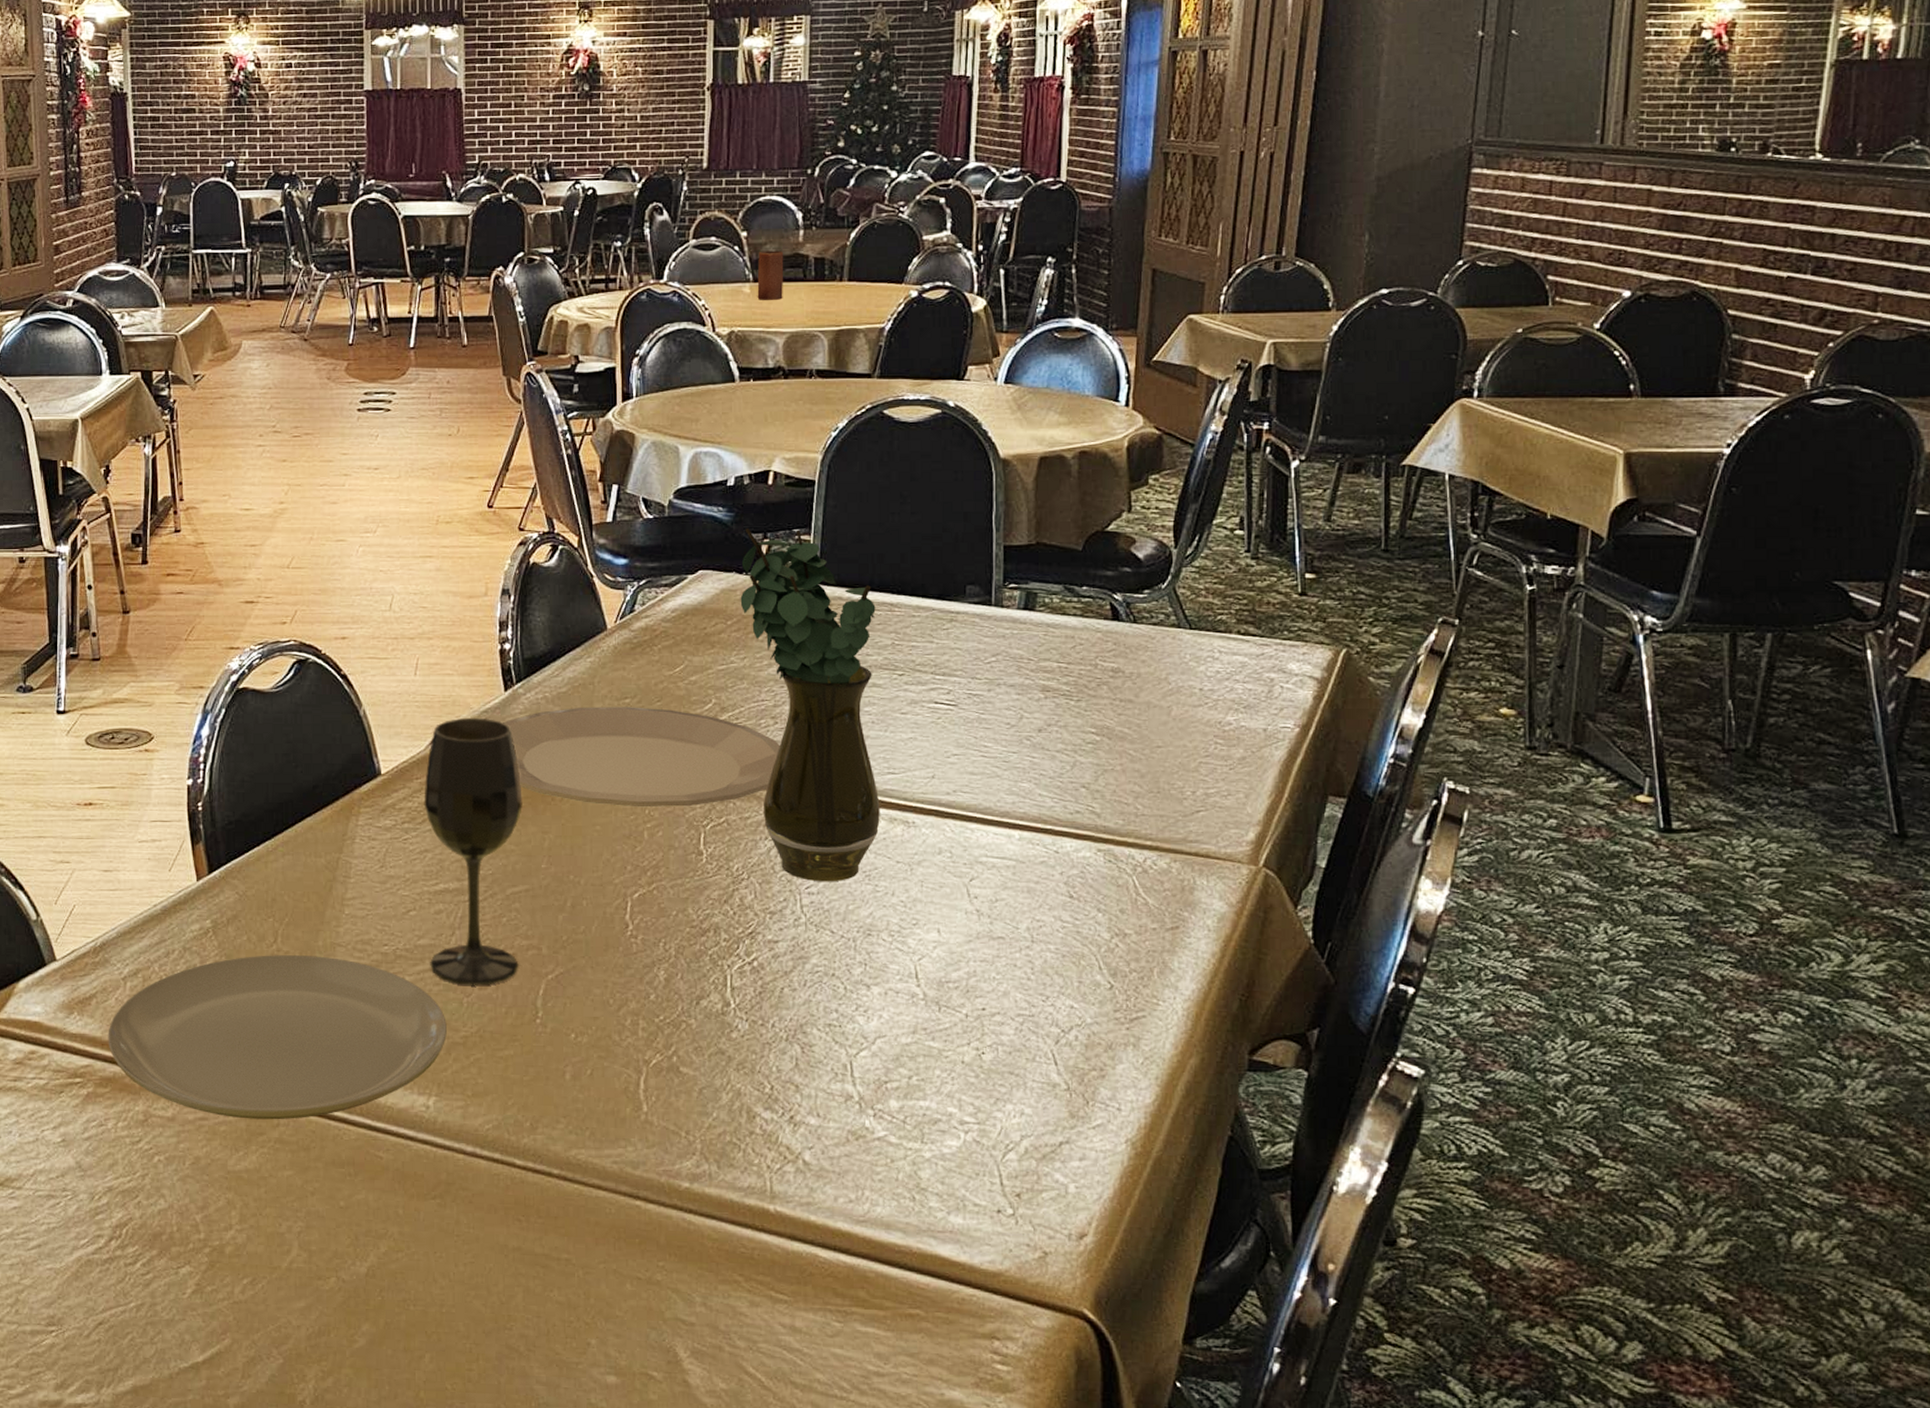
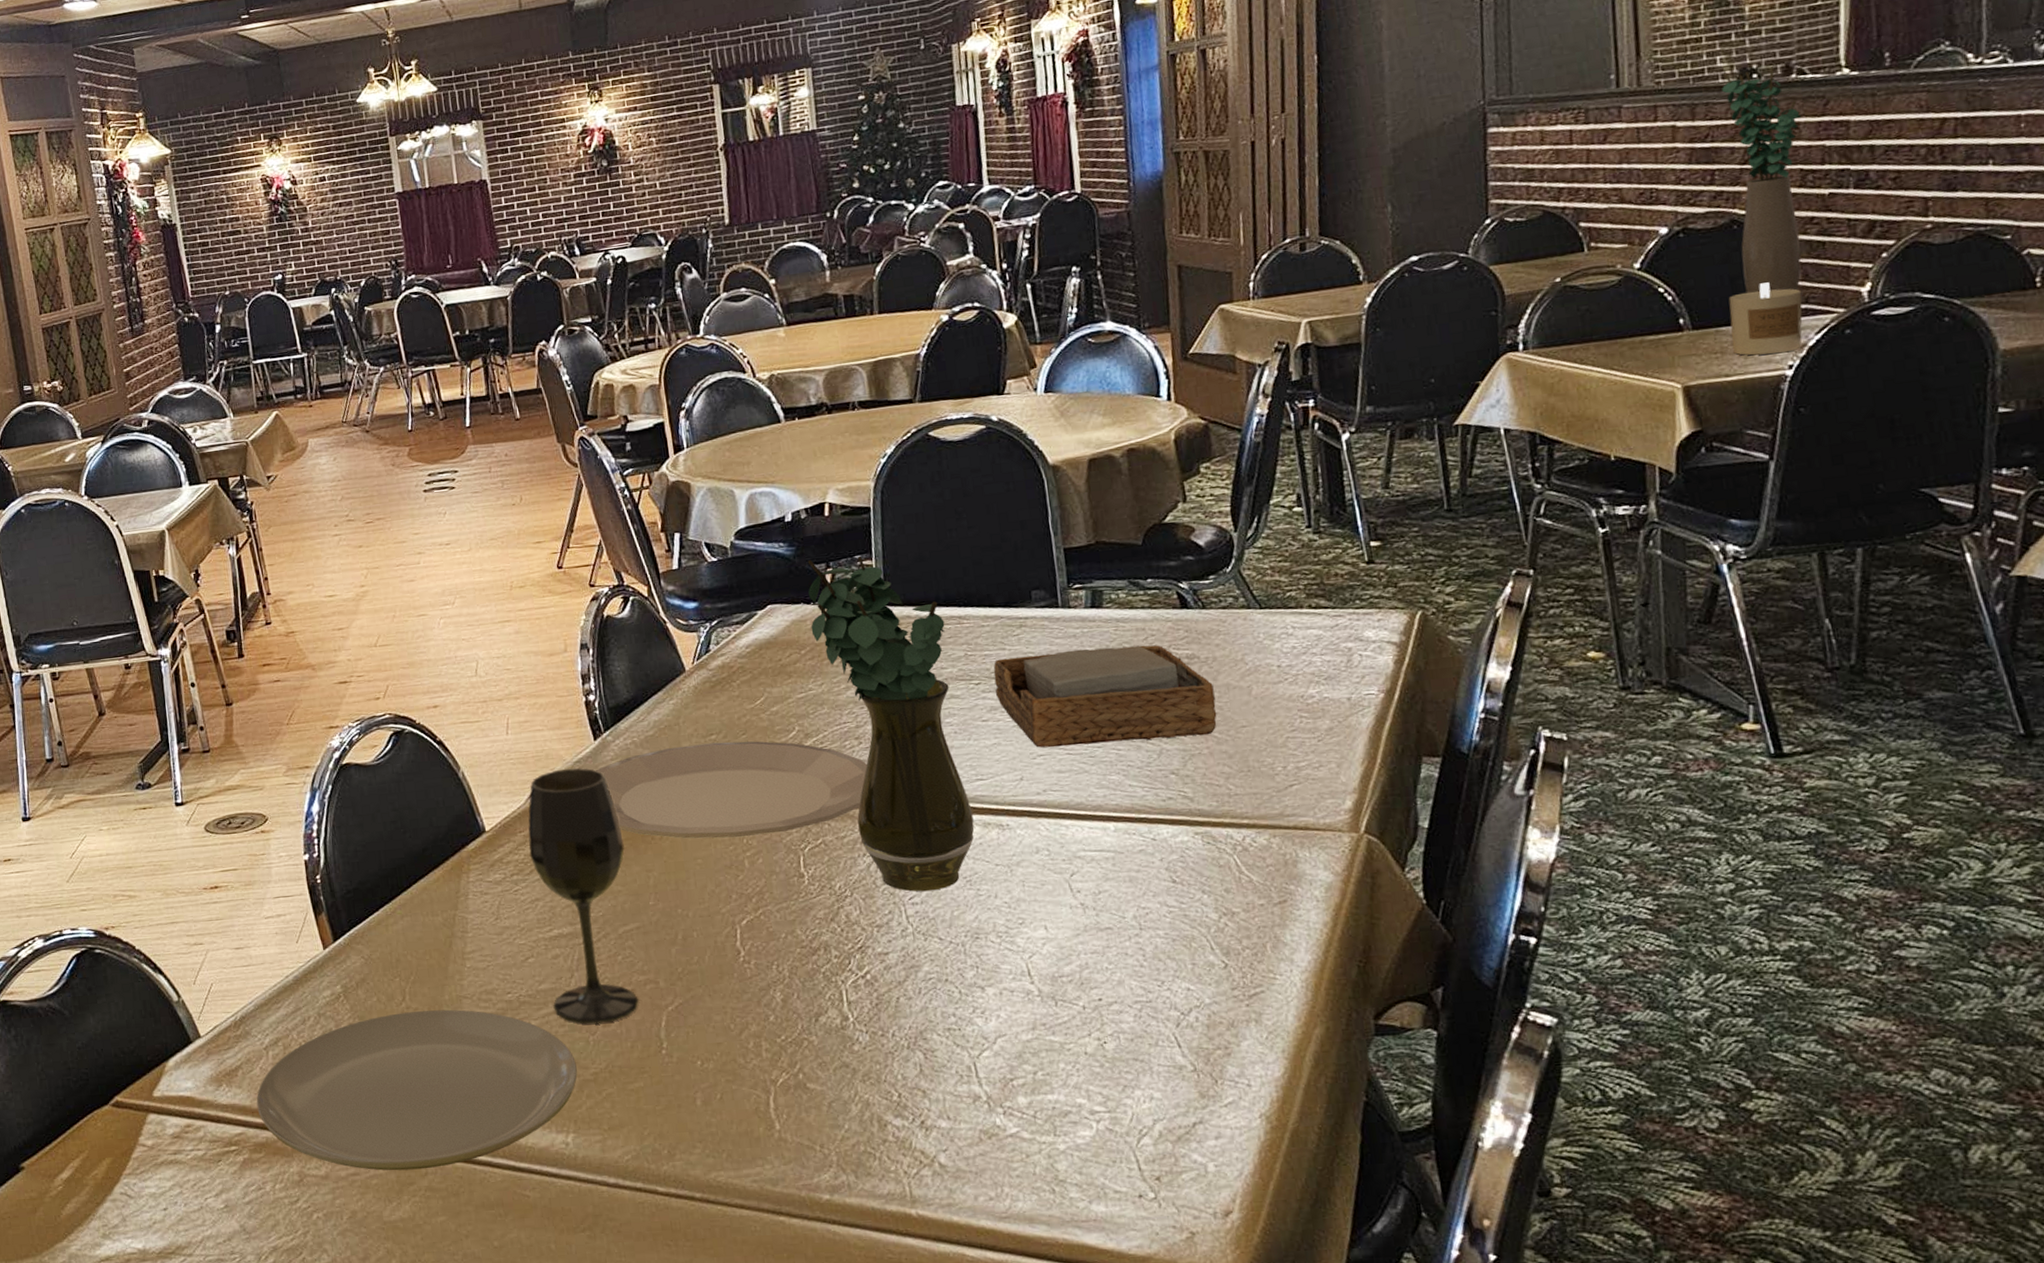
candle: present [757,250,784,301] -> none [788,293,818,343]
napkin holder: none [917,650,1134,752] -> present [993,645,1217,748]
candle: none [1676,358,1749,431] -> present [1728,282,1803,356]
vase: none [1696,141,1772,370] -> present [1722,67,1802,293]

